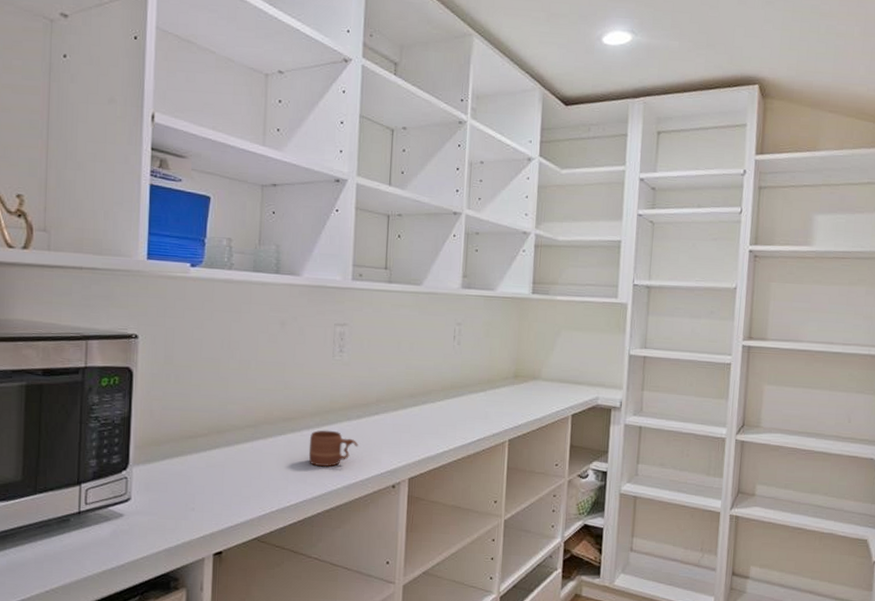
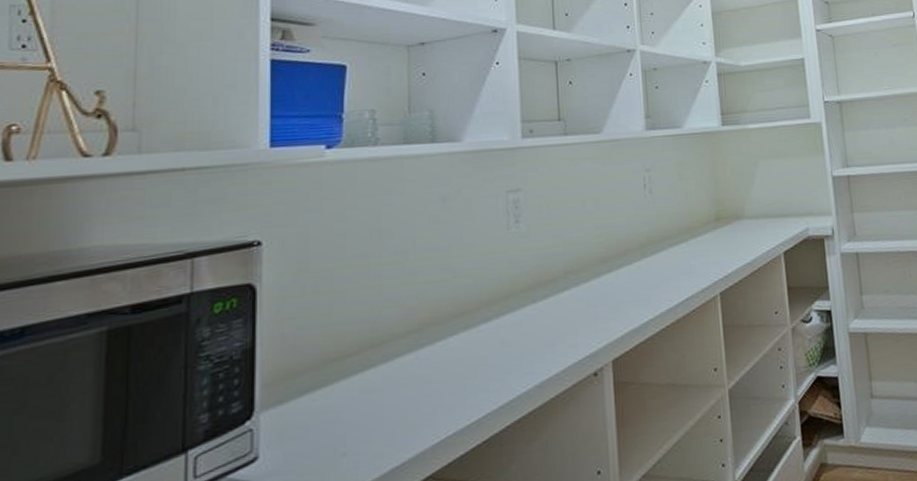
mug: present [308,430,358,466] -> none [488,318,548,367]

